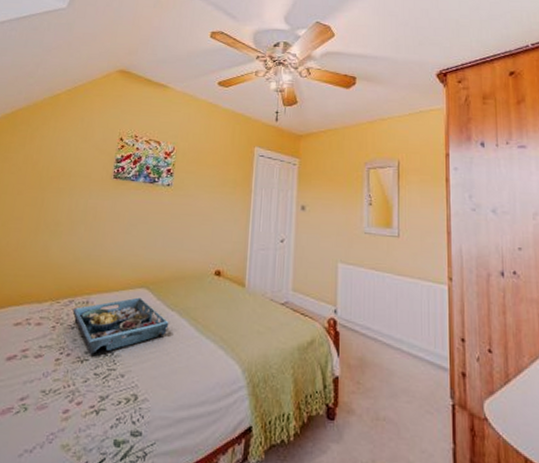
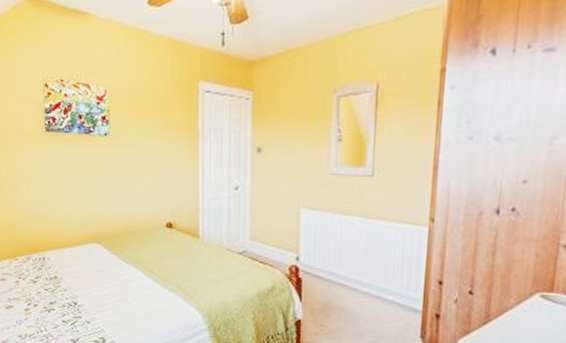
serving tray: present [72,297,169,355] -> none [31,252,126,305]

